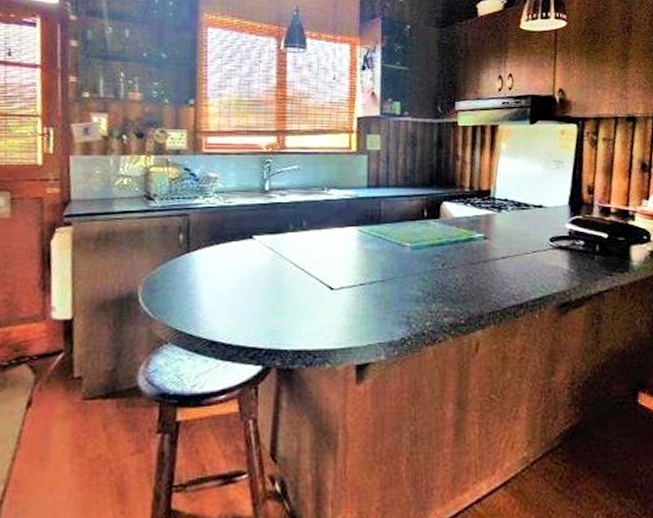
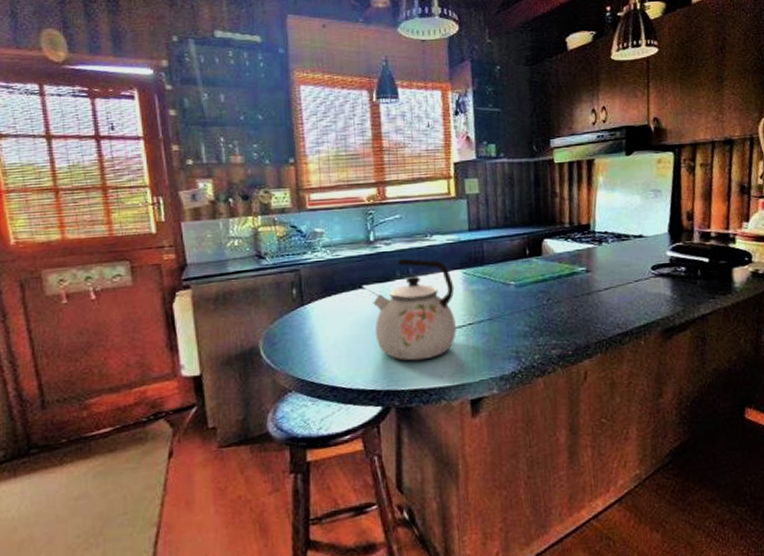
kettle: none [261,211,348,319] -> present [373,258,457,361]

